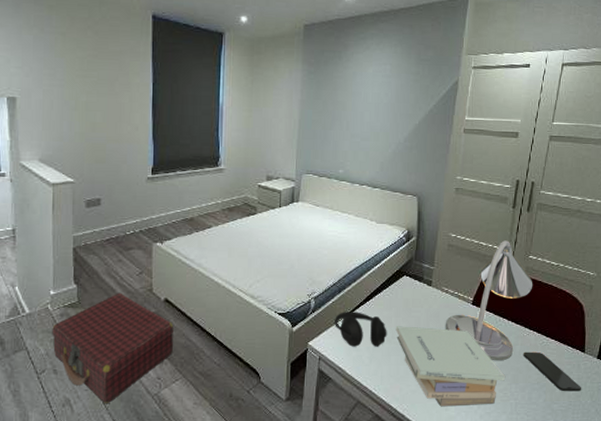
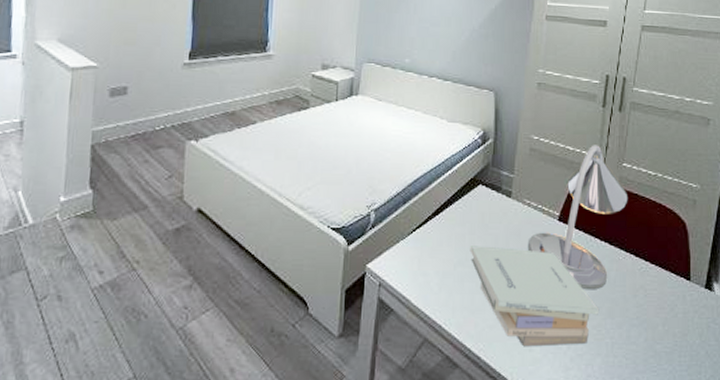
suitcase: present [52,292,173,404] -> none [58,200,206,340]
headphones: present [335,312,387,348] -> none [398,227,460,272]
phone: present [524,351,582,392] -> none [620,279,689,329]

